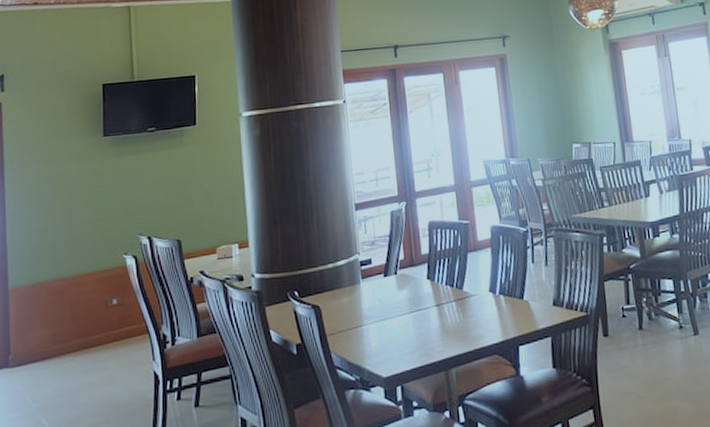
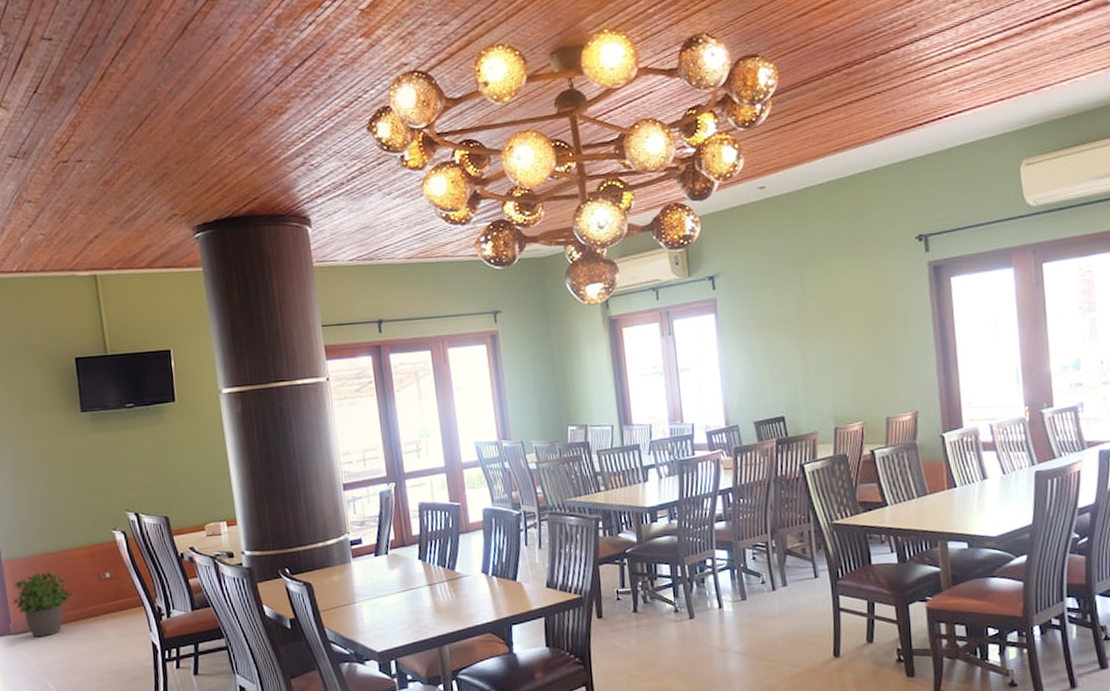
potted plant: none [14,298,78,369] -> present [12,571,73,637]

